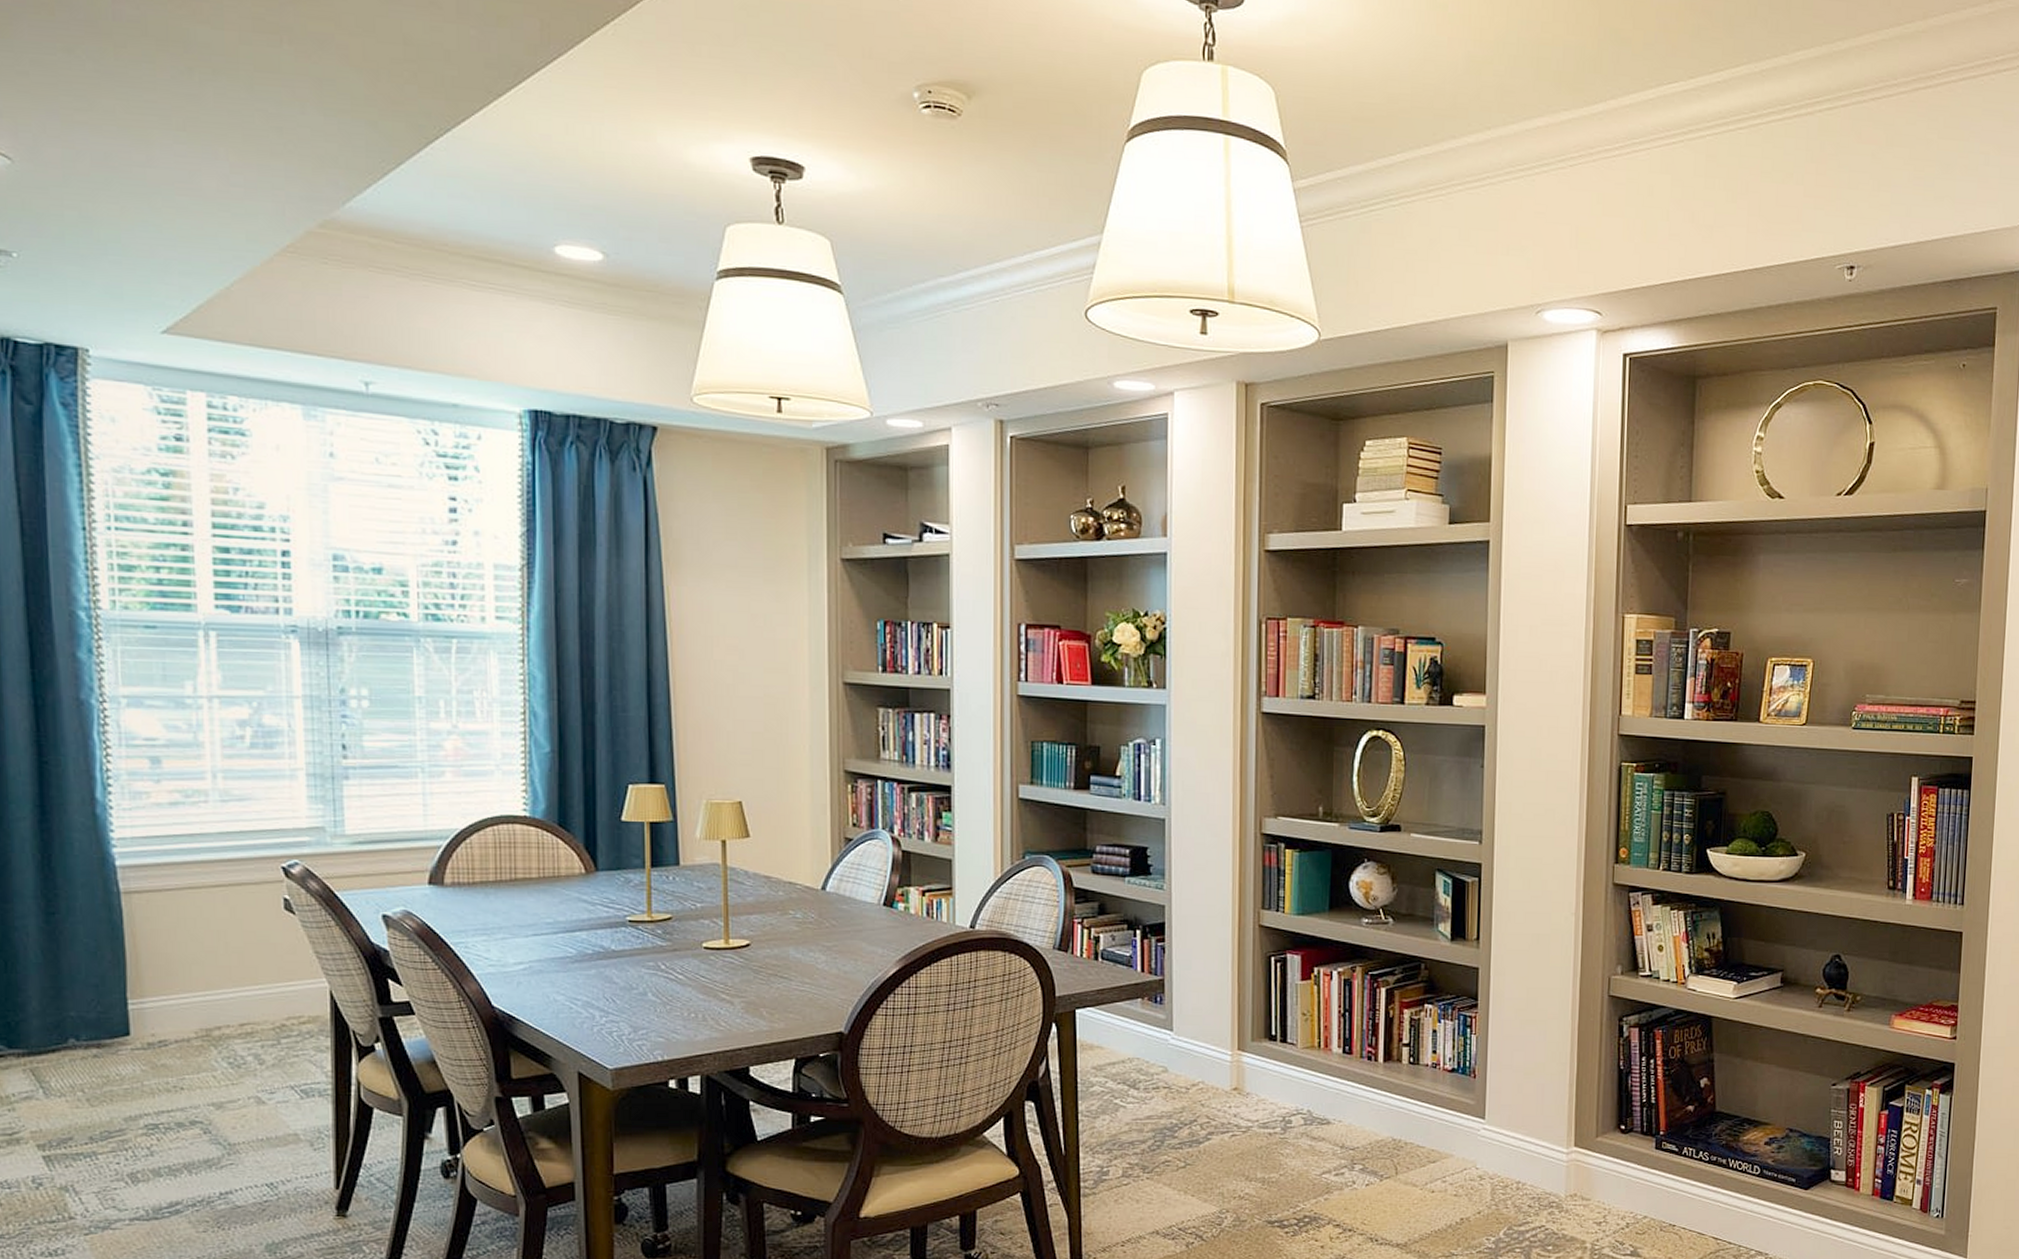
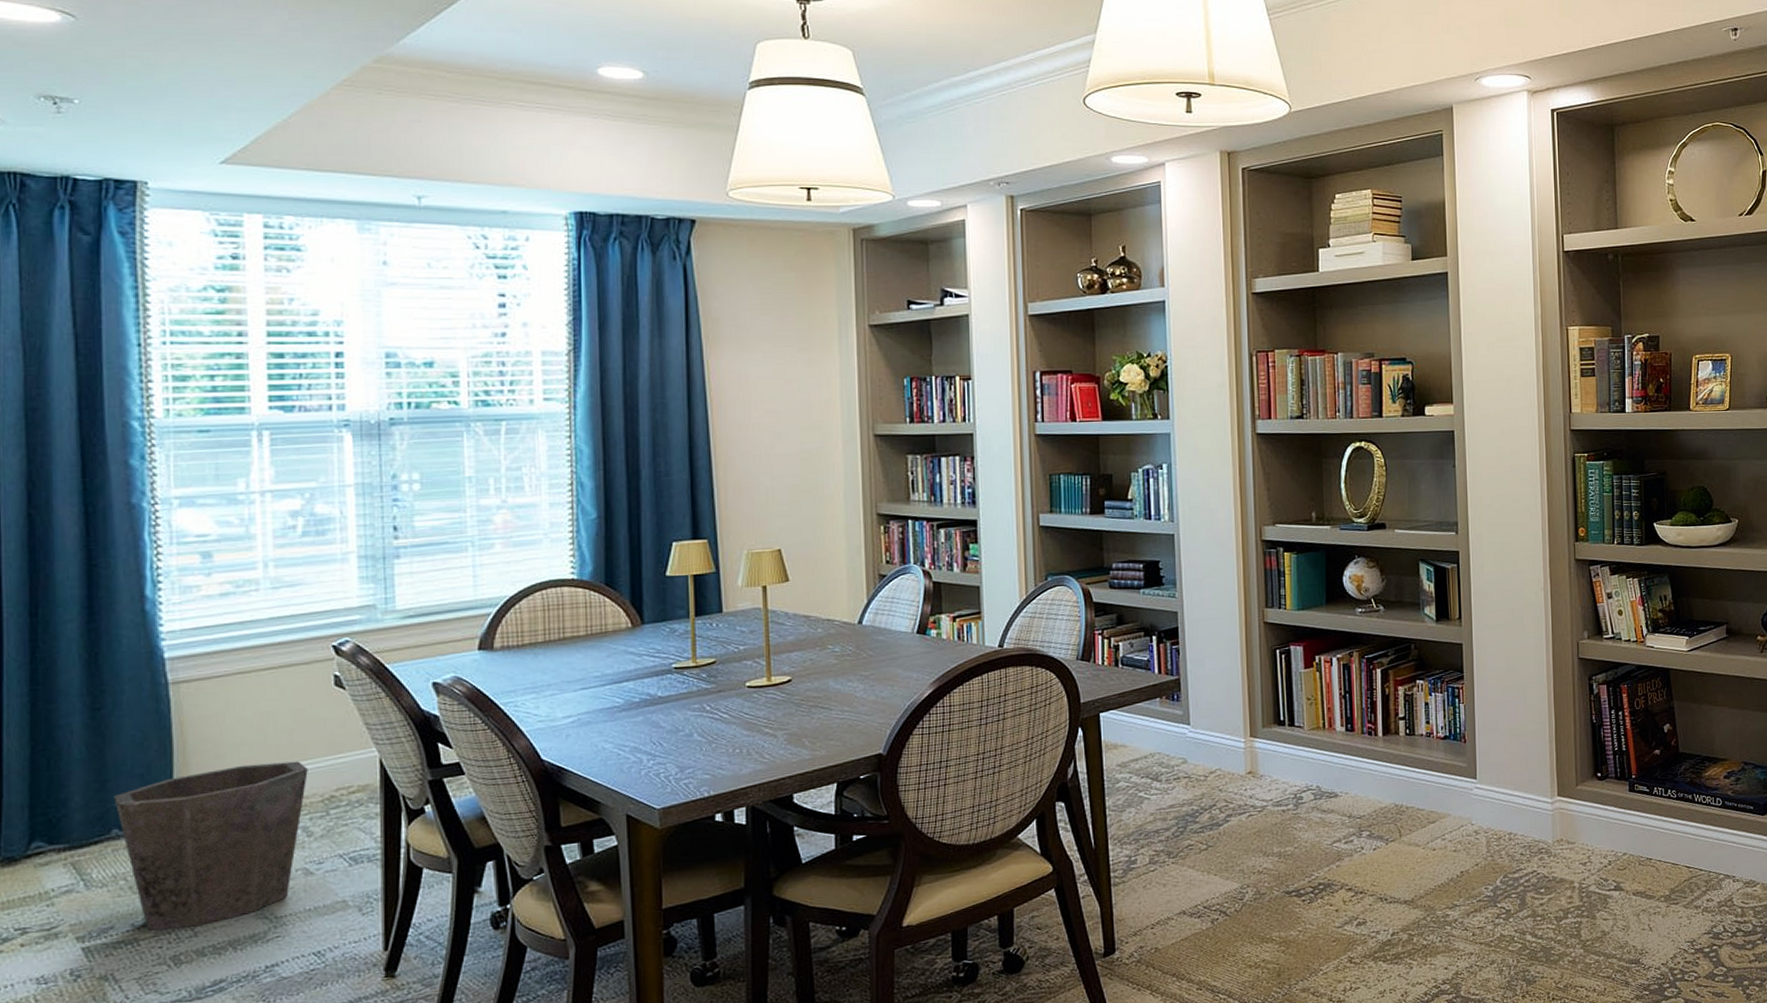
waste bin: none [69,984,259,1145] -> present [114,761,308,931]

